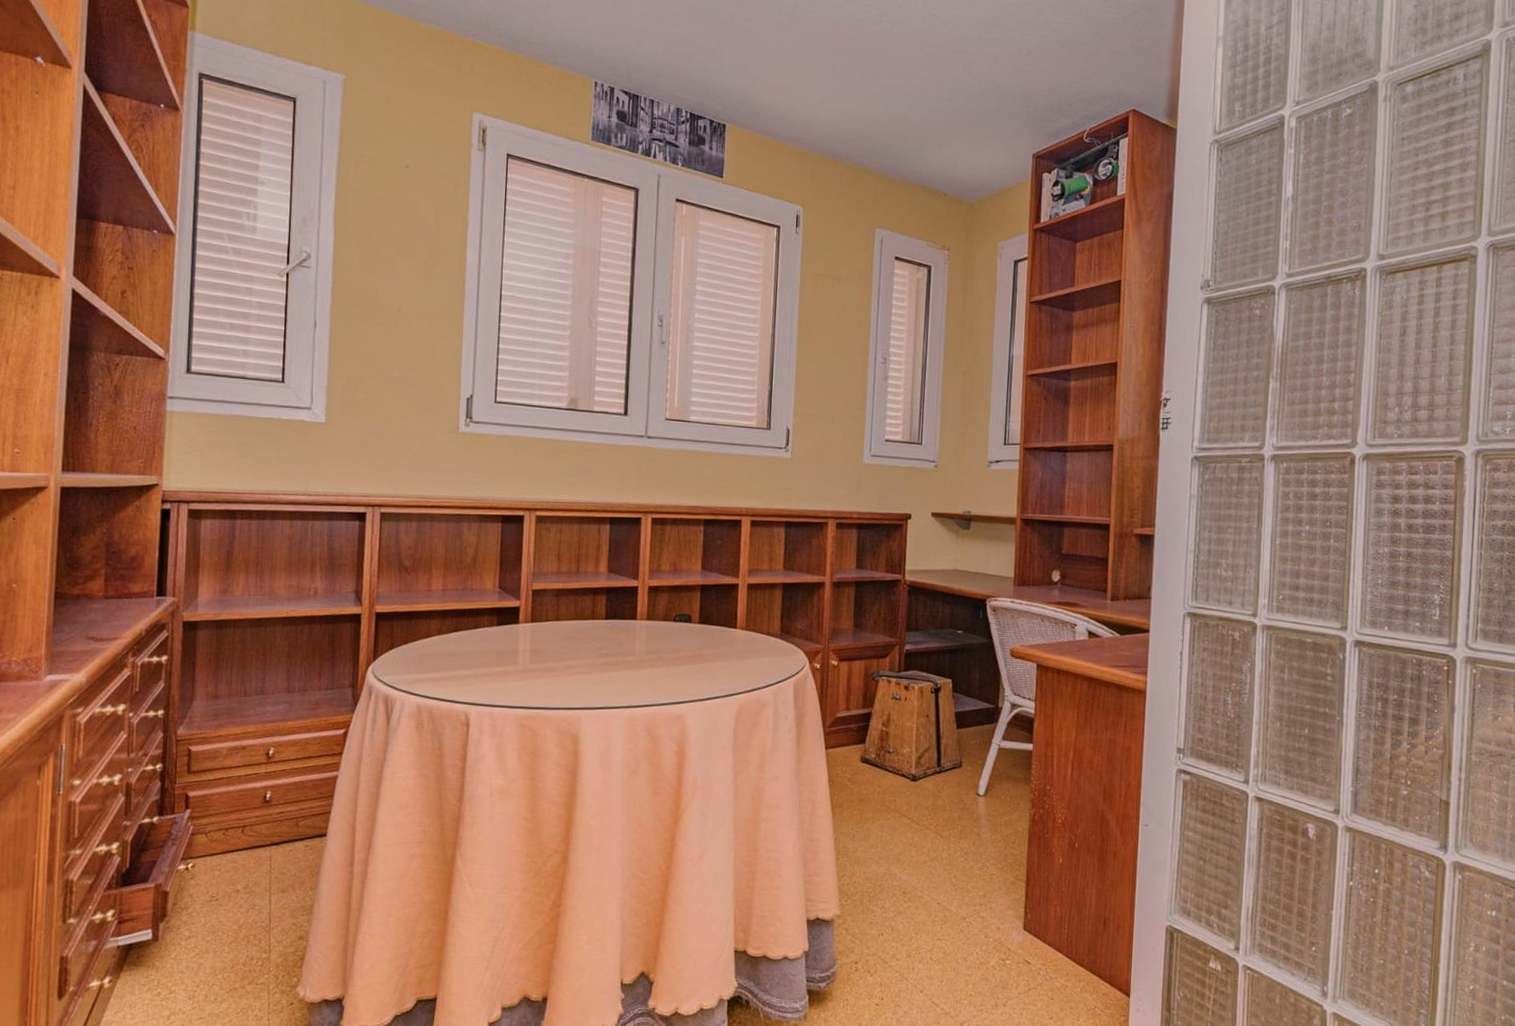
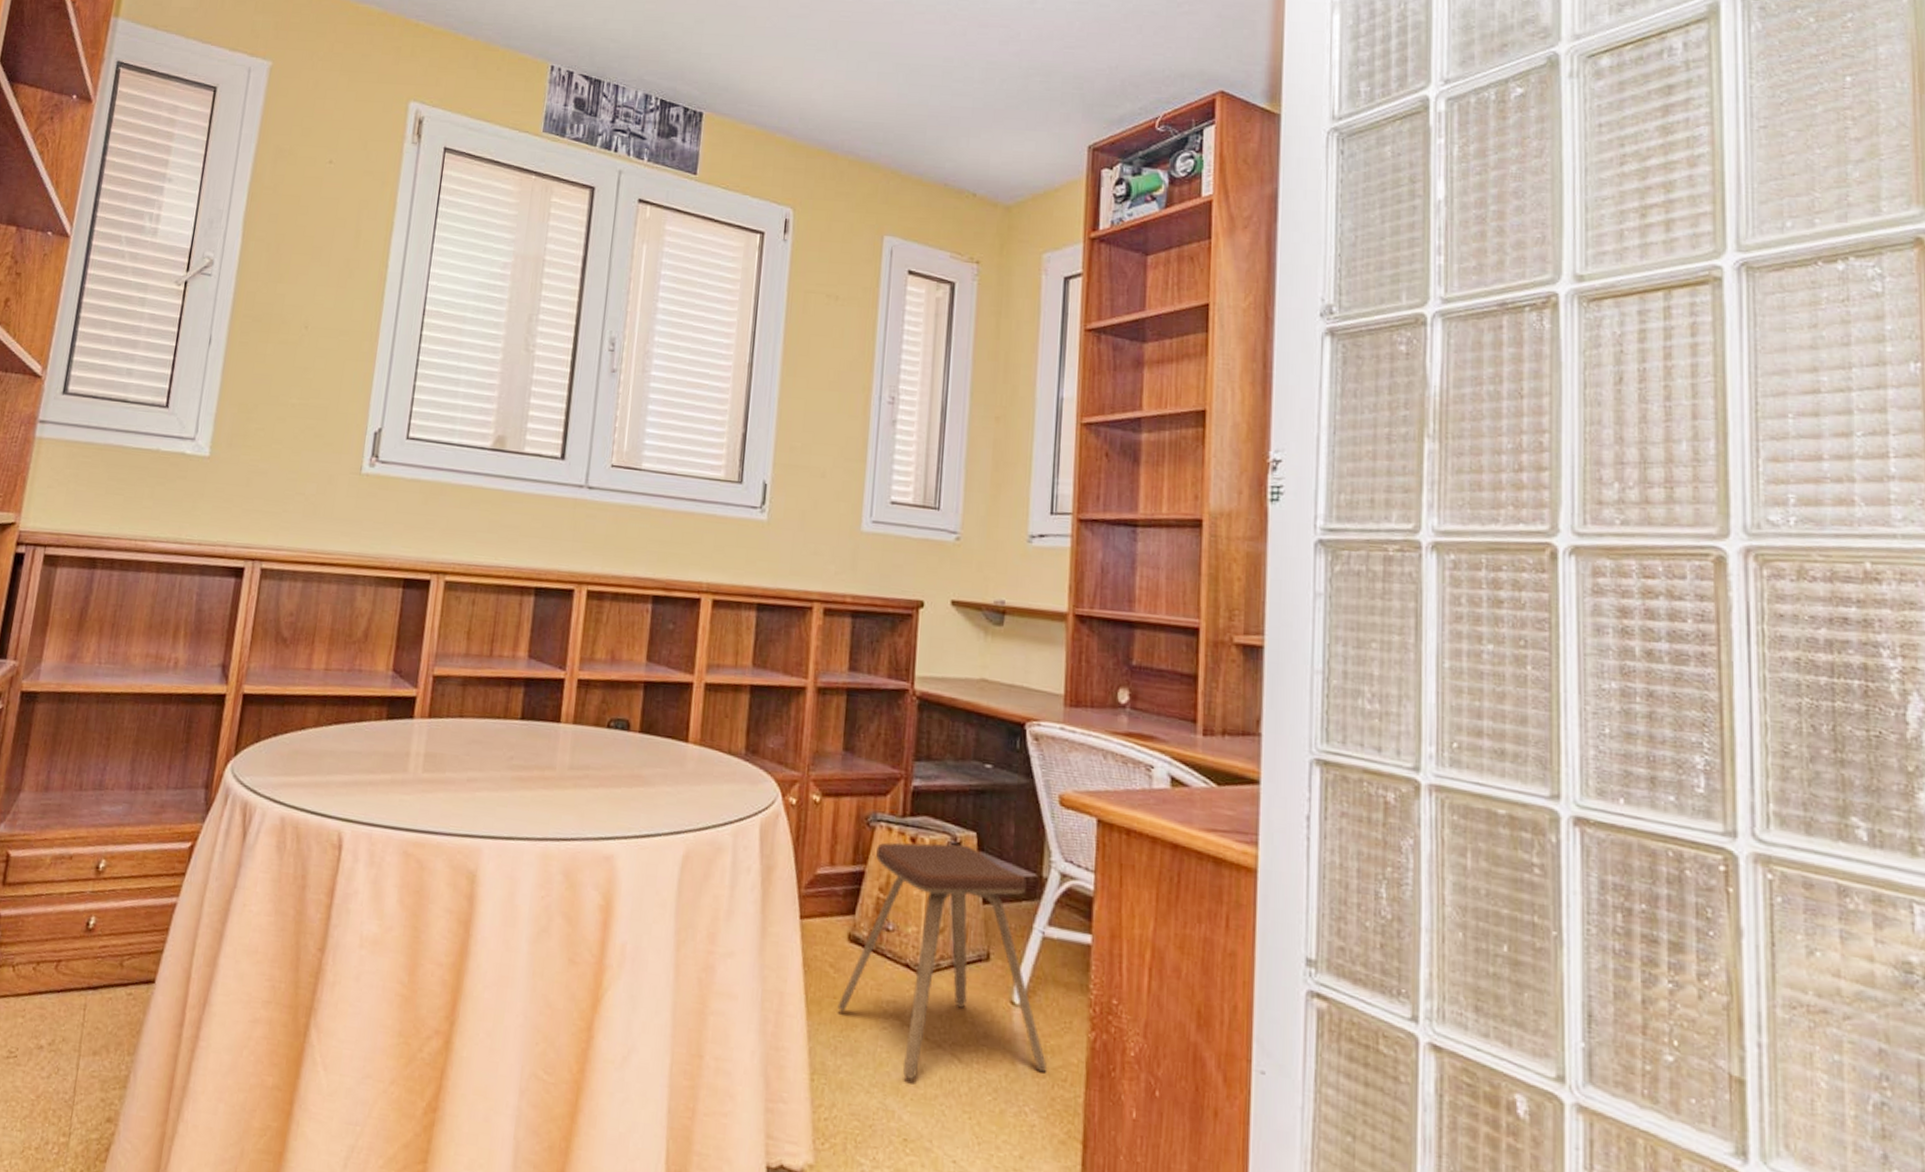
music stool: none [854,688,1002,853] -> present [837,842,1048,1081]

